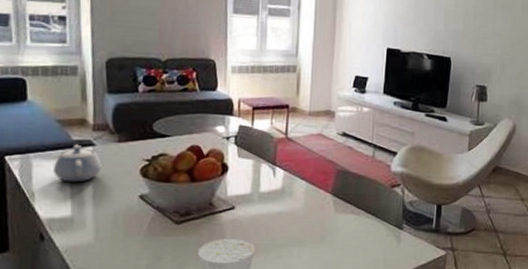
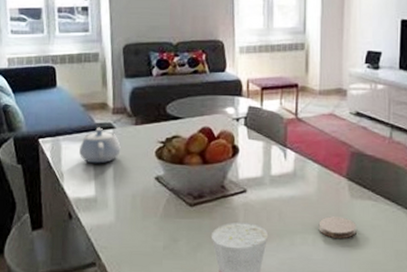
coaster: none [304,230,339,250] -> present [318,216,357,238]

